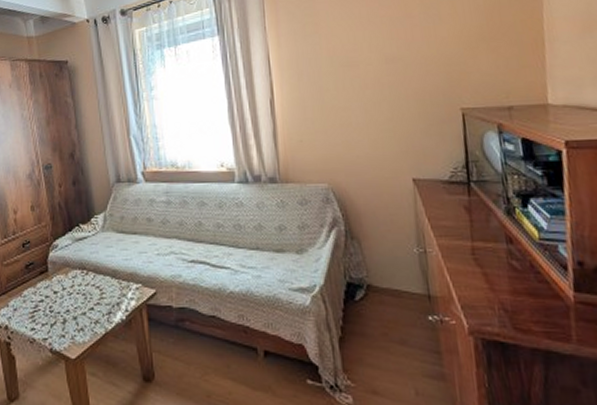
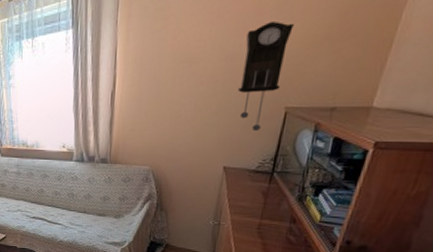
pendulum clock: none [401,23,450,136] -> present [238,20,294,132]

